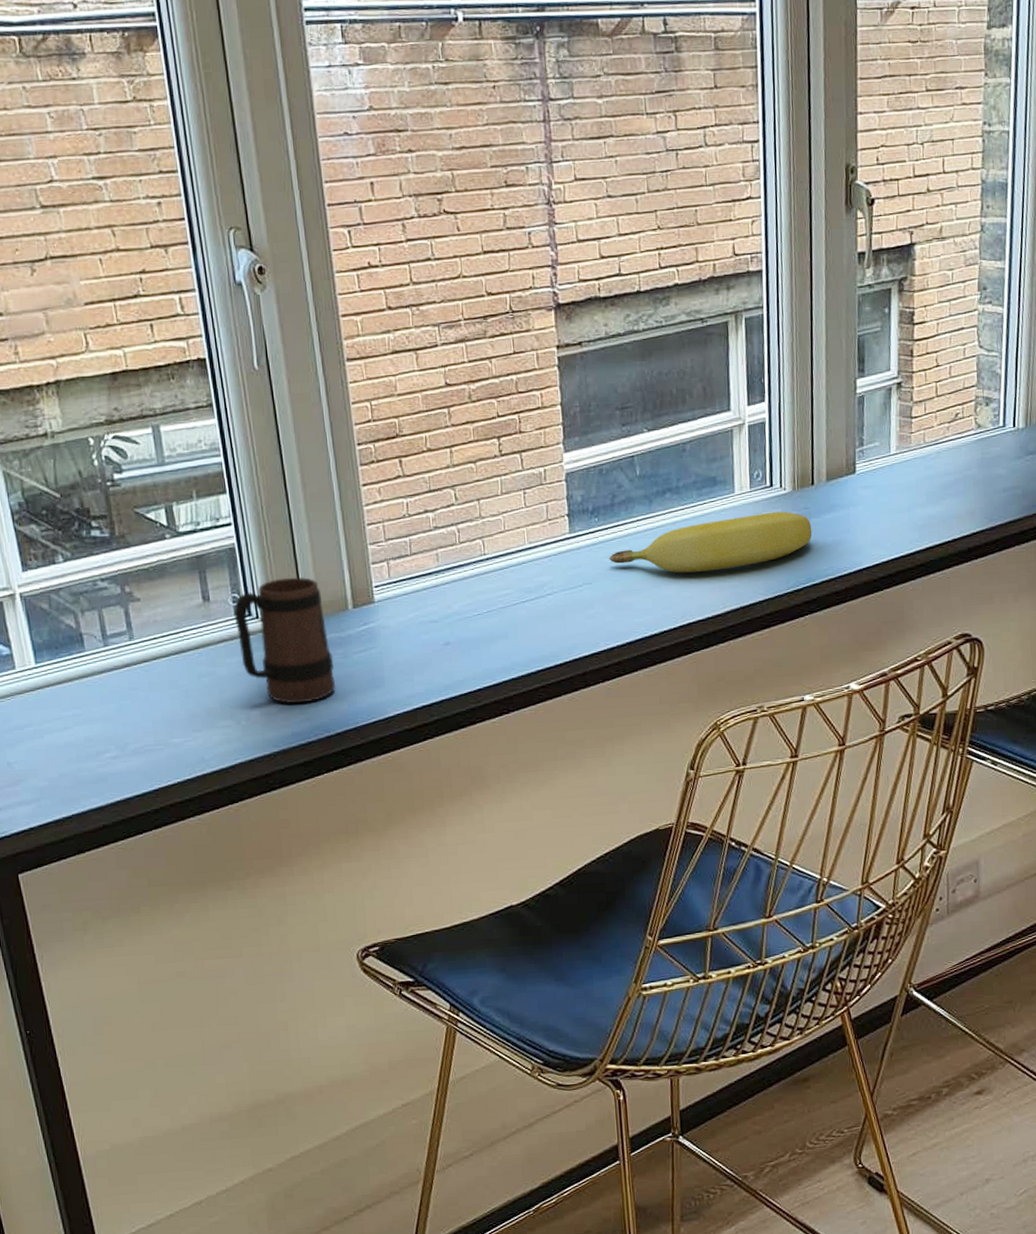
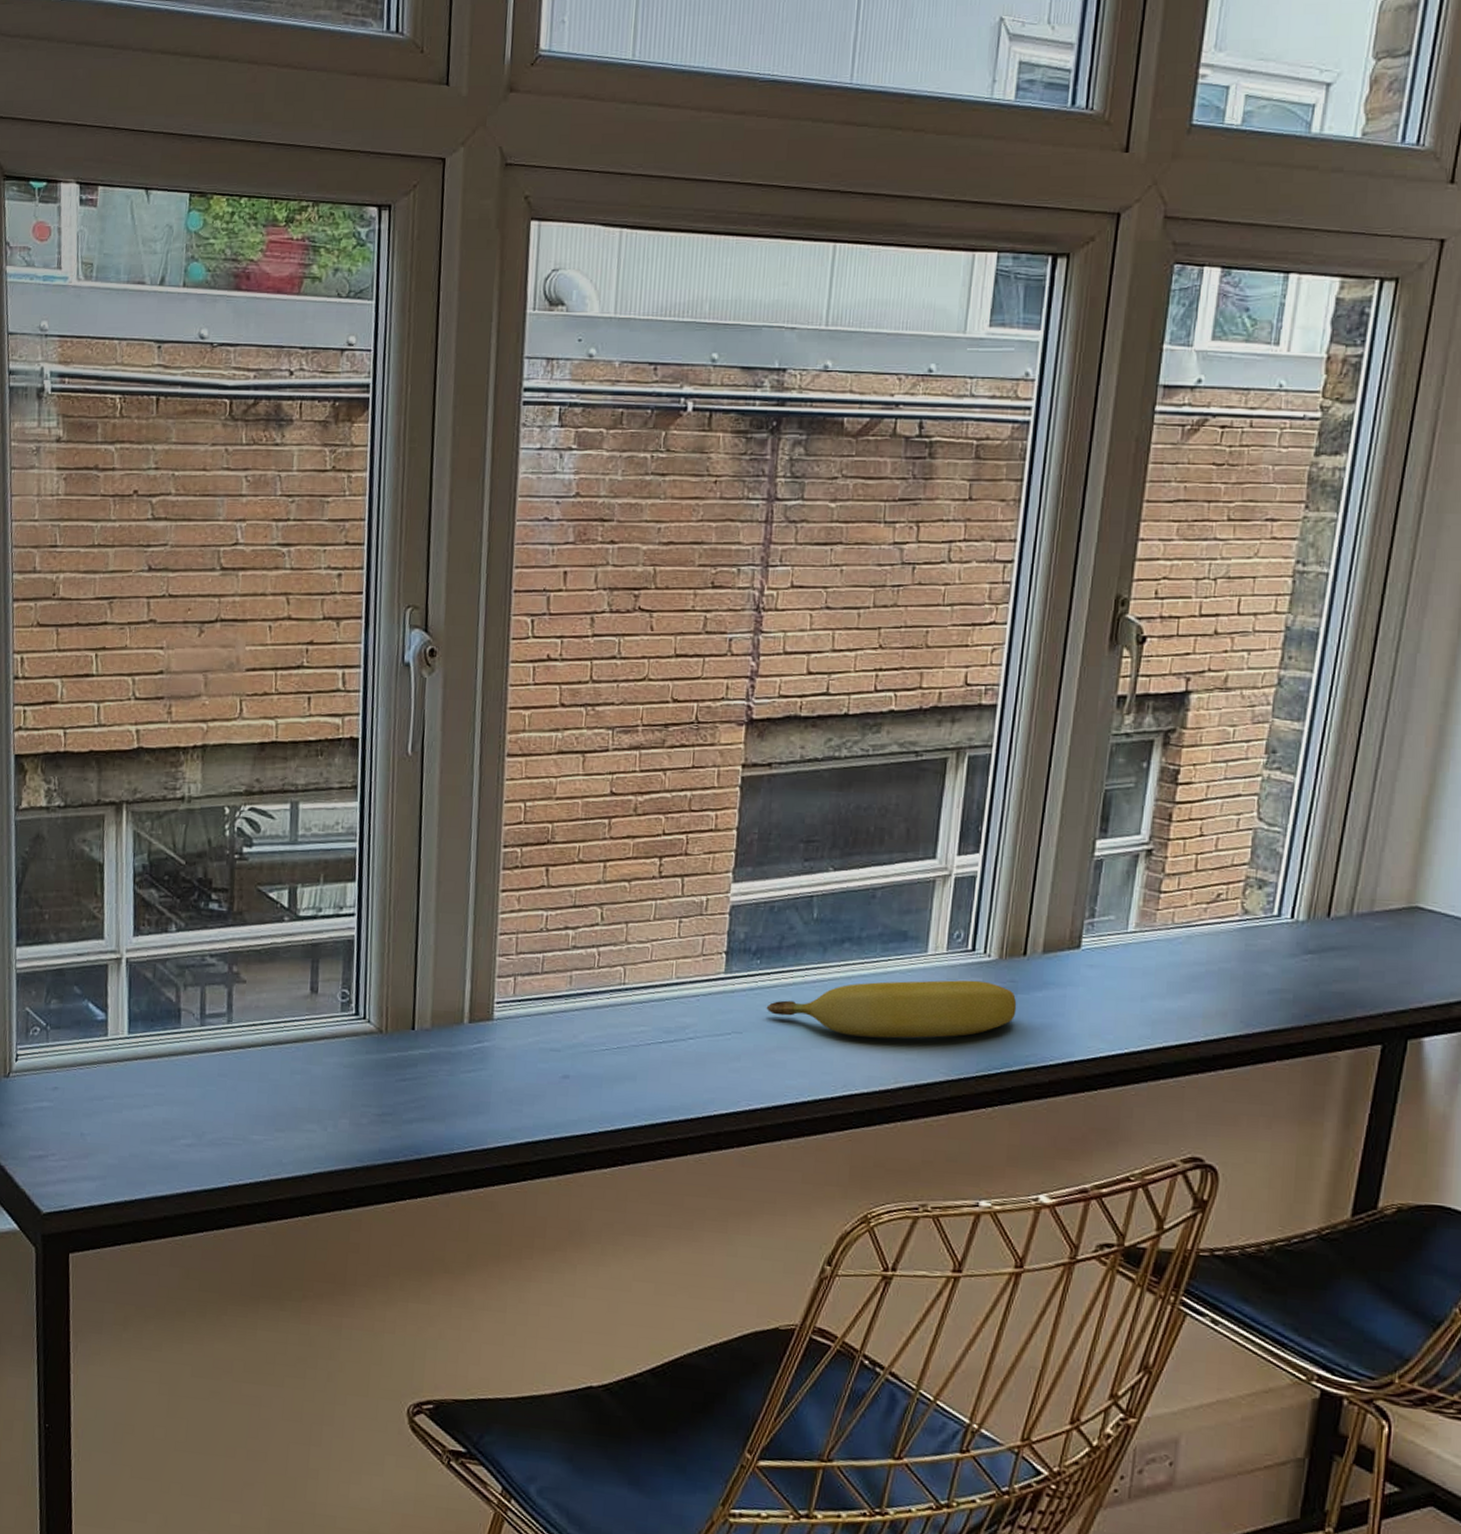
mug: present [233,576,336,704] -> none [339,979,438,1119]

